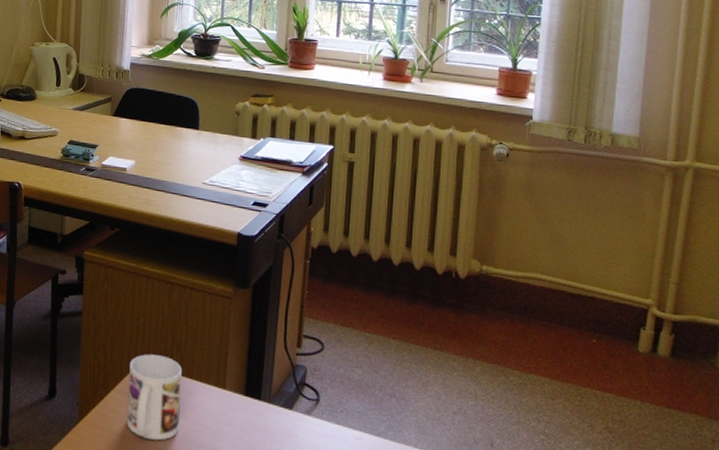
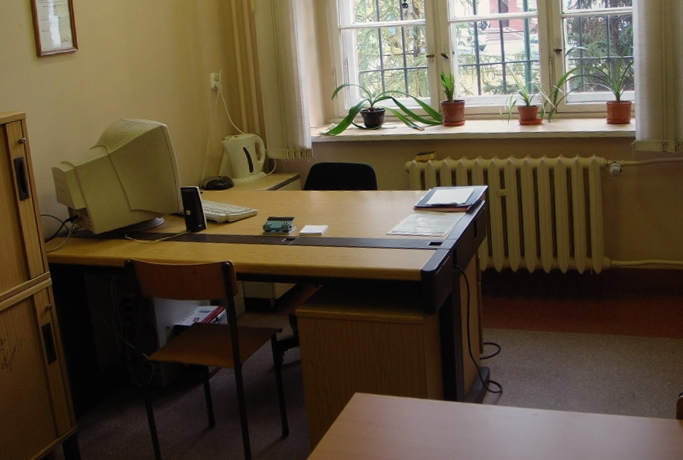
mug: present [127,354,183,441] -> none [347,383,395,453]

